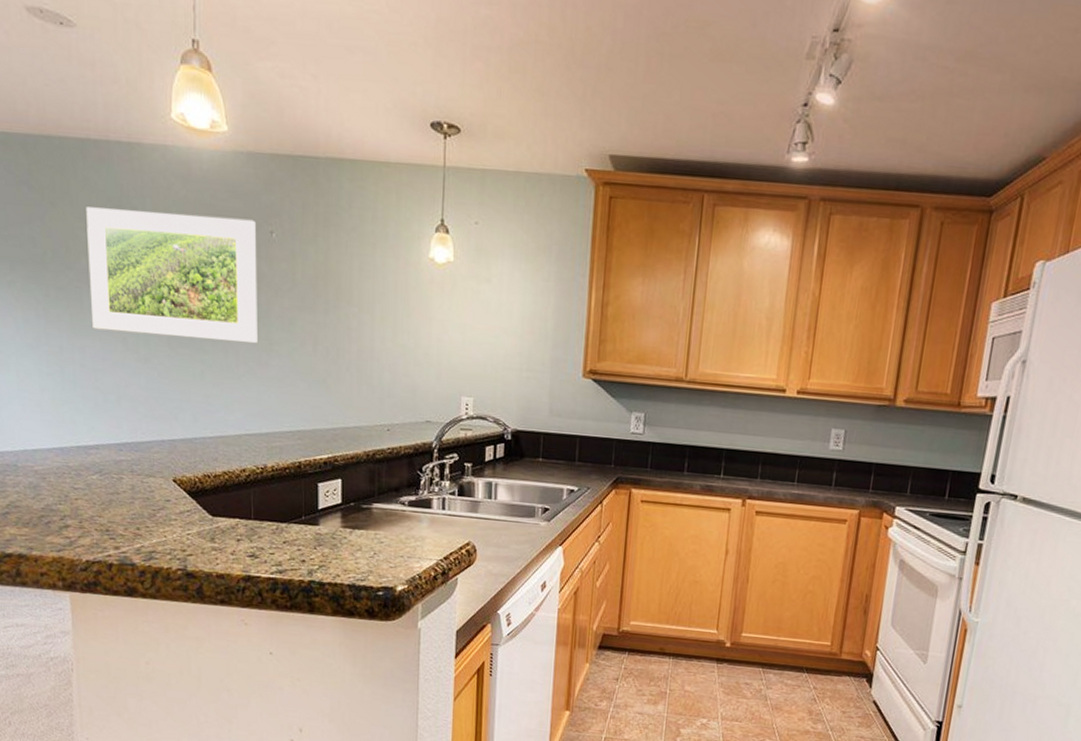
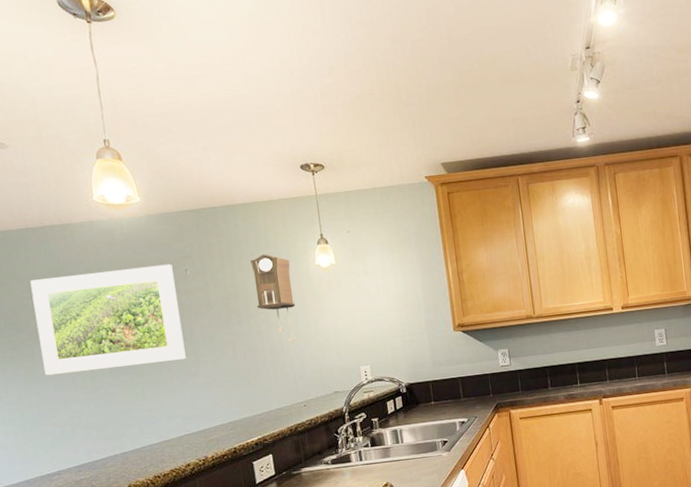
pendulum clock: none [350,231,398,350] -> present [250,254,296,343]

